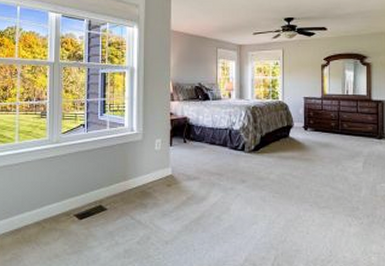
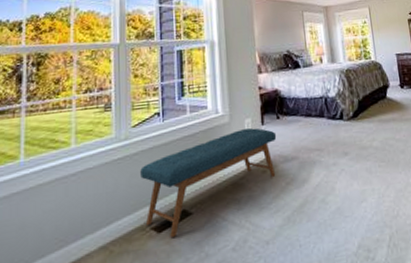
bench: none [67,148,182,225] -> present [140,128,277,237]

